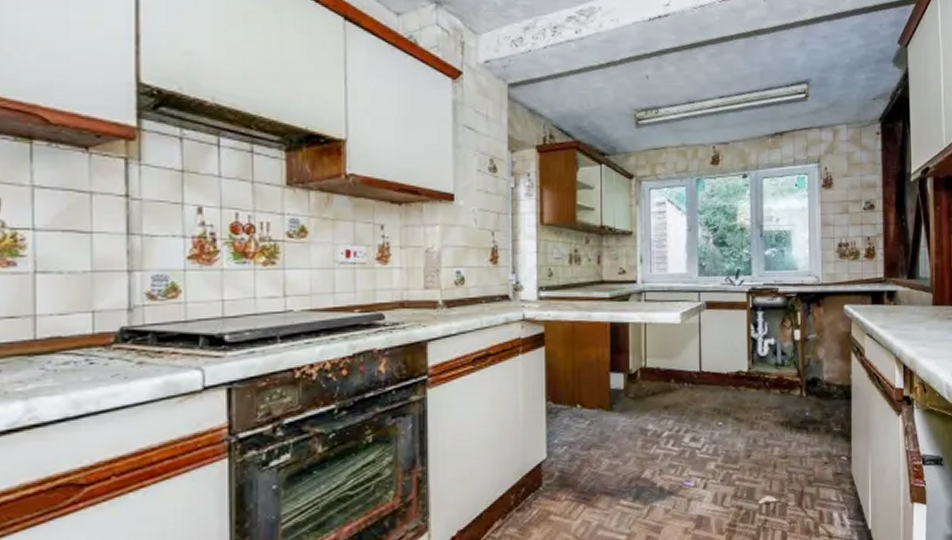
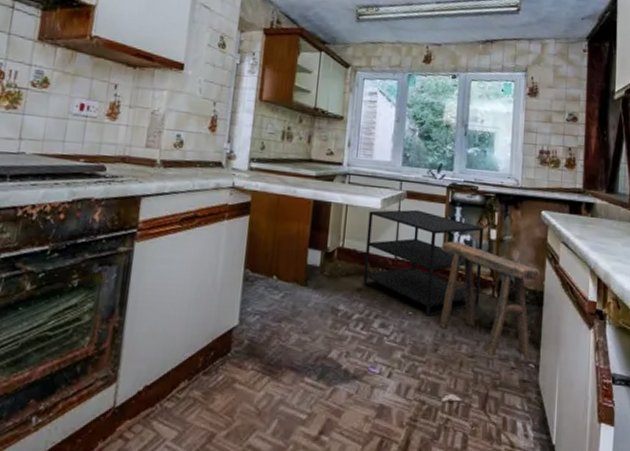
side table: none [669,319,789,425] -> present [363,209,485,317]
stool: none [747,346,846,454] -> present [439,241,540,355]

